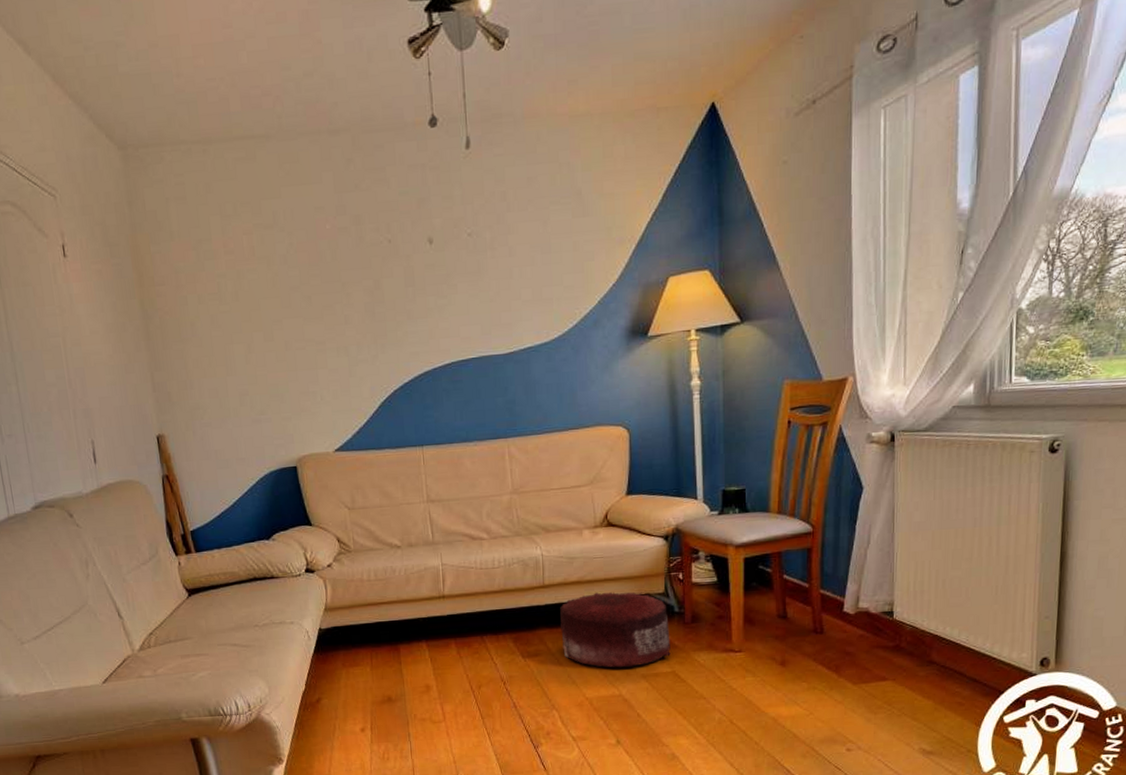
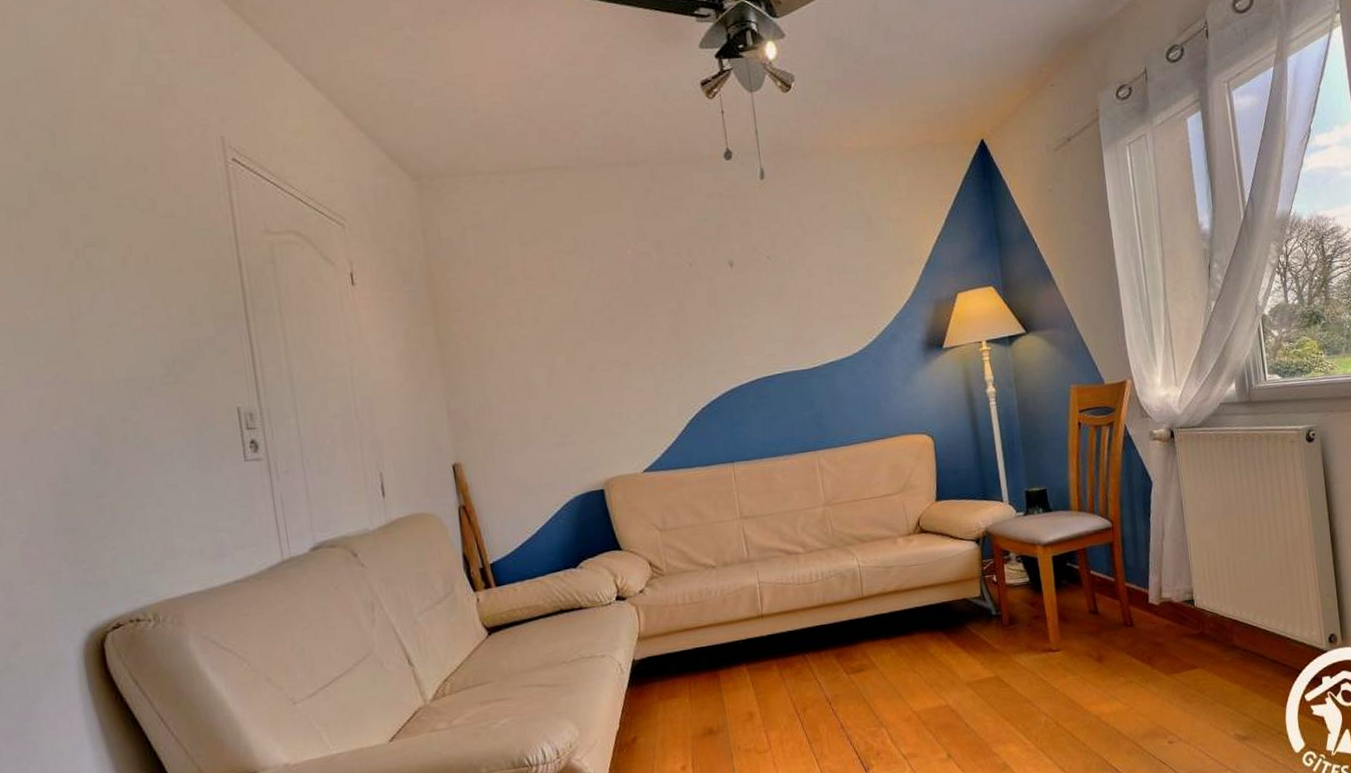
pouf: present [560,592,671,668] -> none [880,597,992,678]

